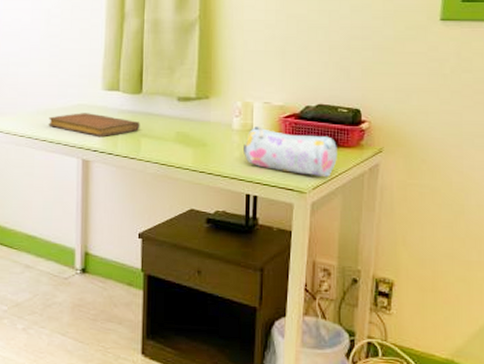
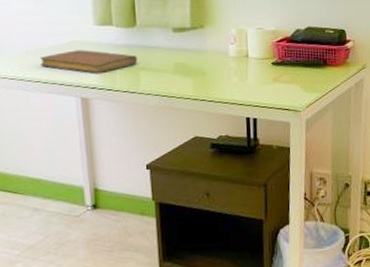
pencil case: present [243,125,337,178] -> none [241,51,327,96]

